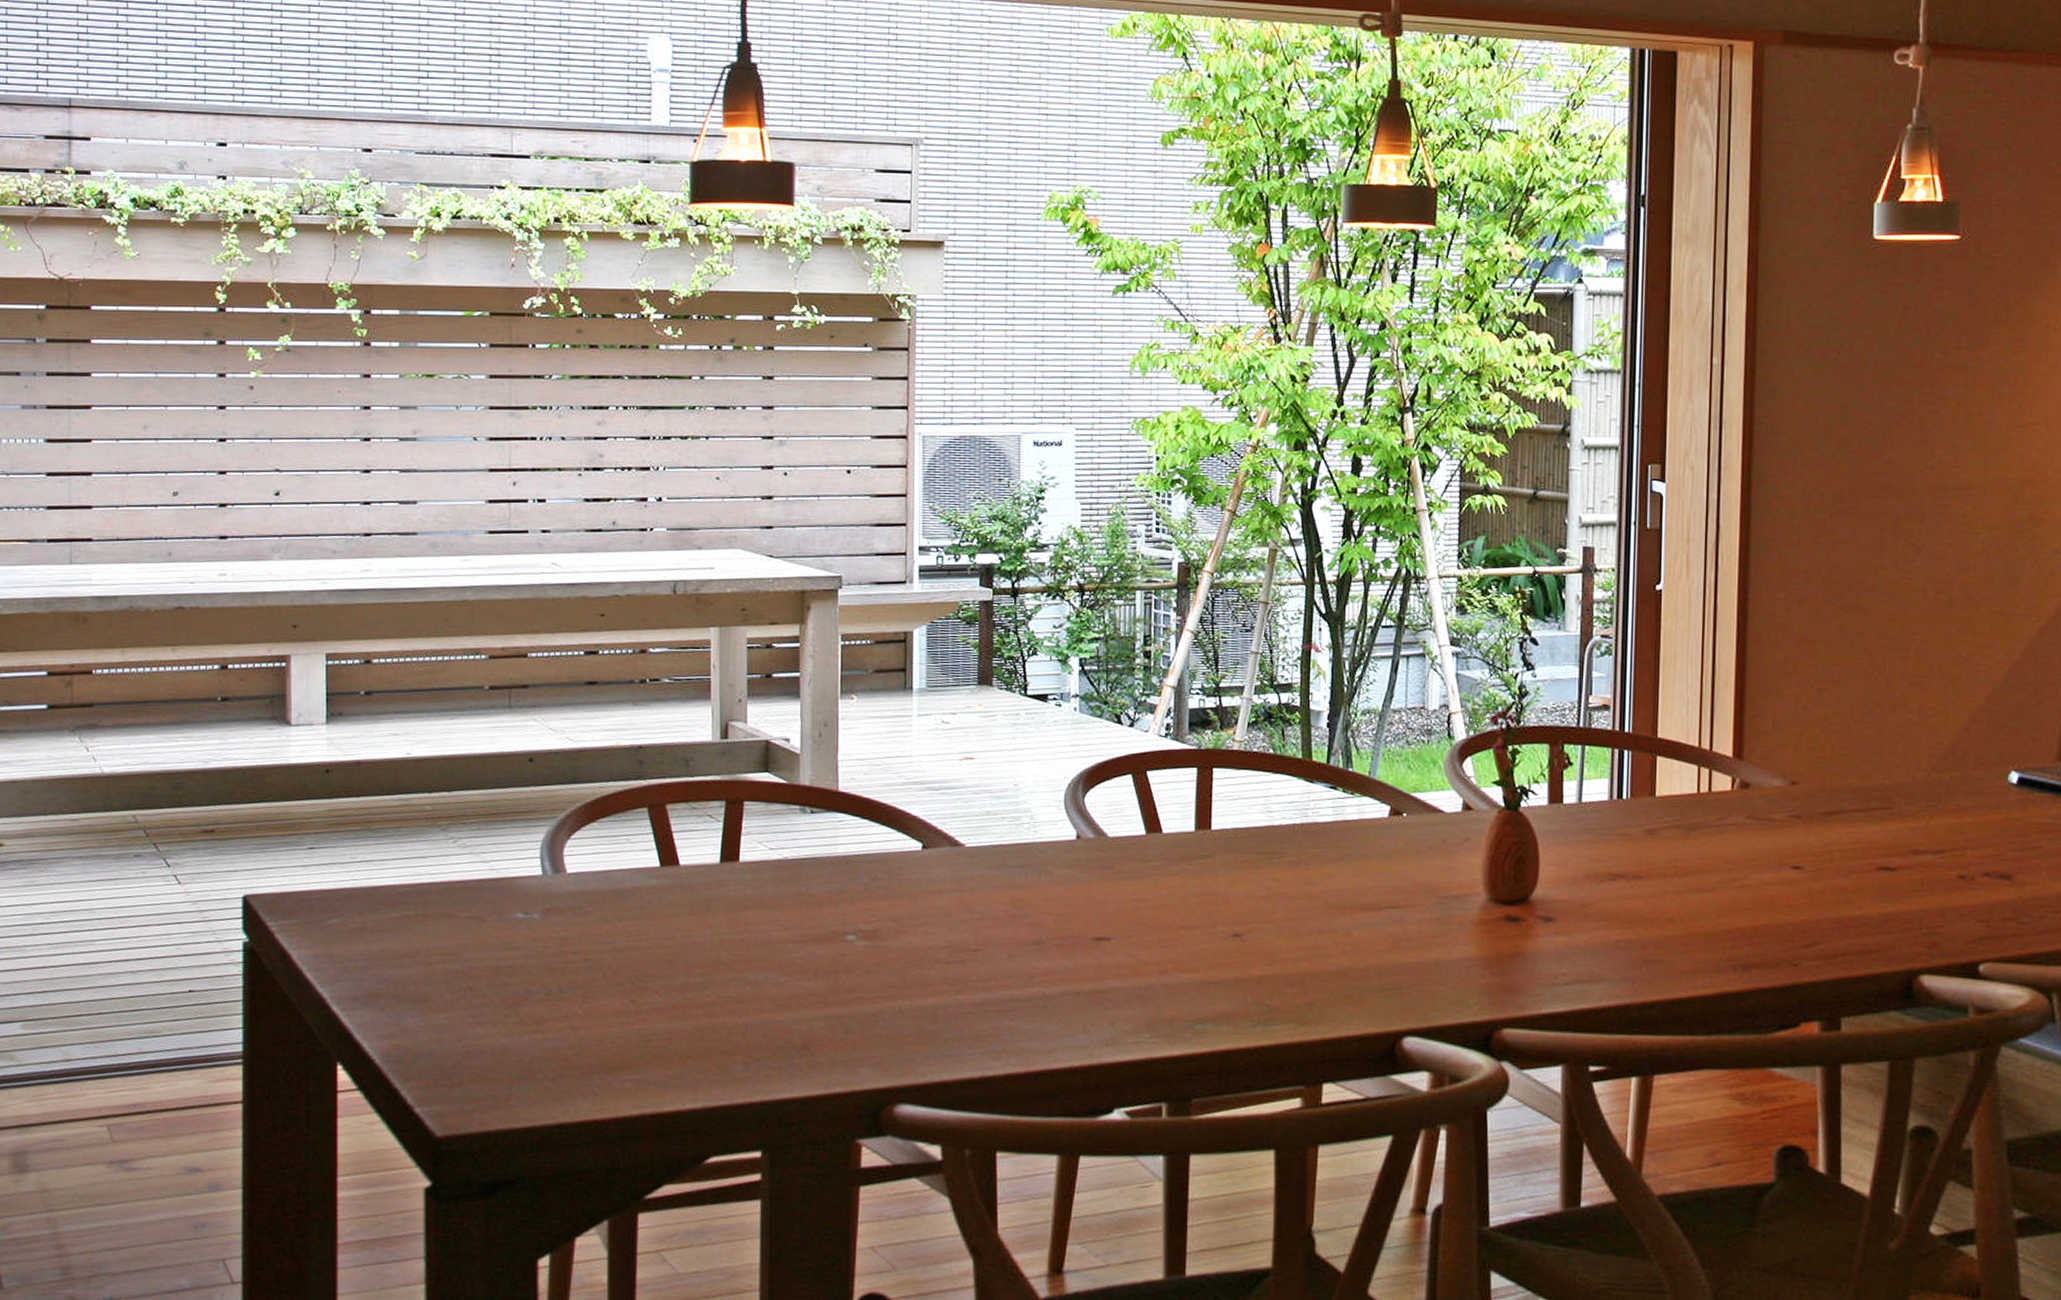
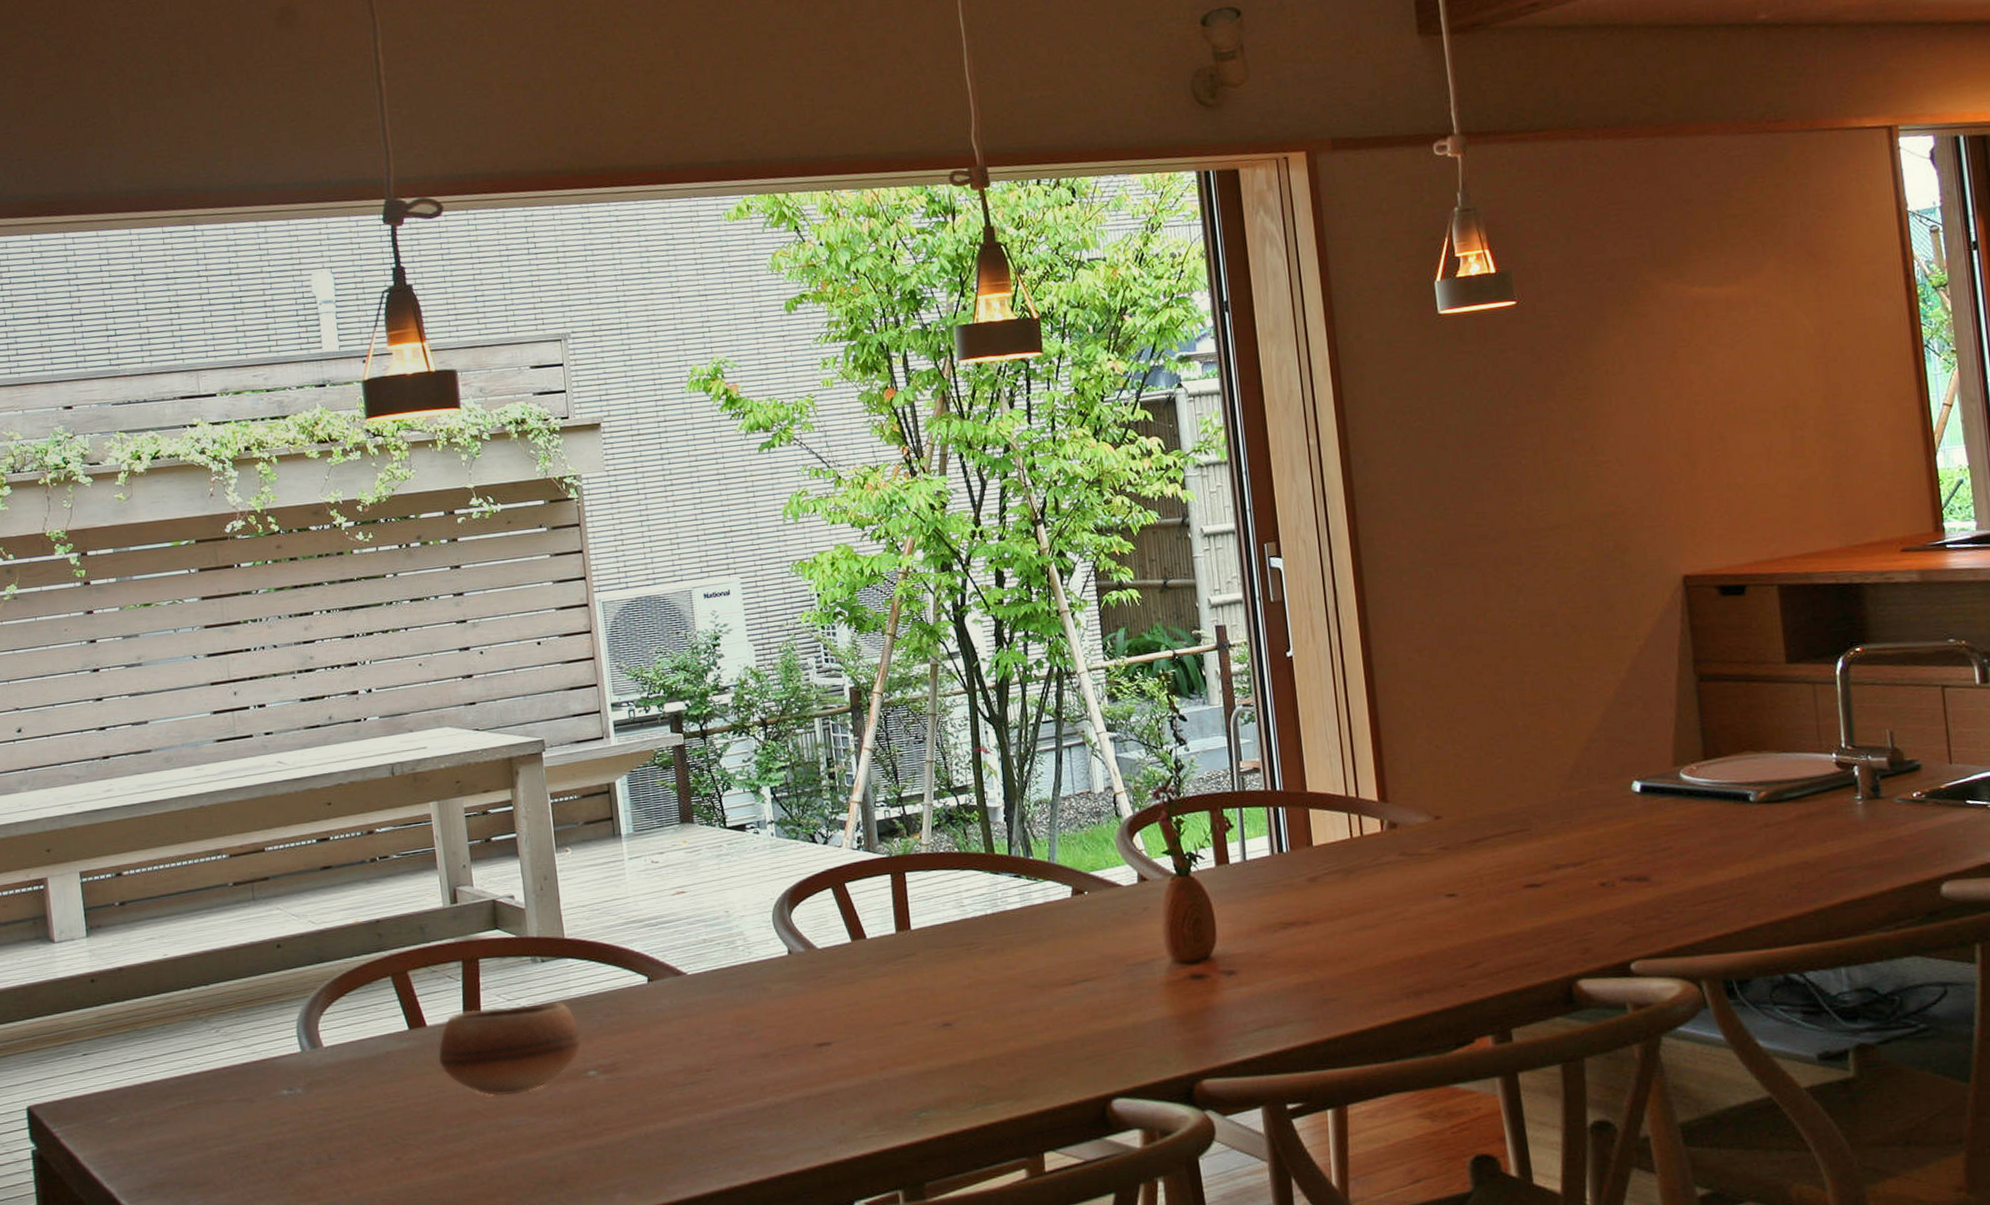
bowl: none [688,854,843,950] -> present [438,1001,581,1096]

